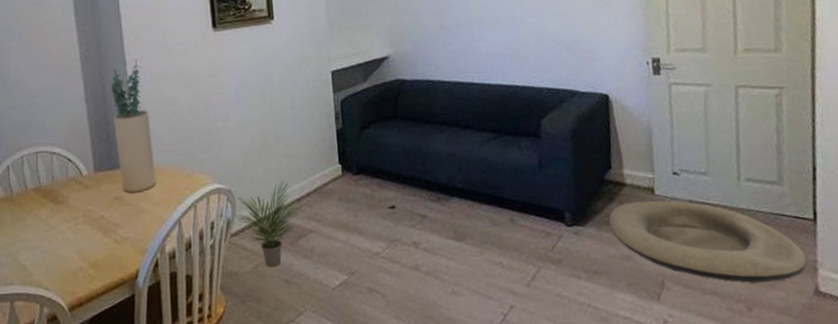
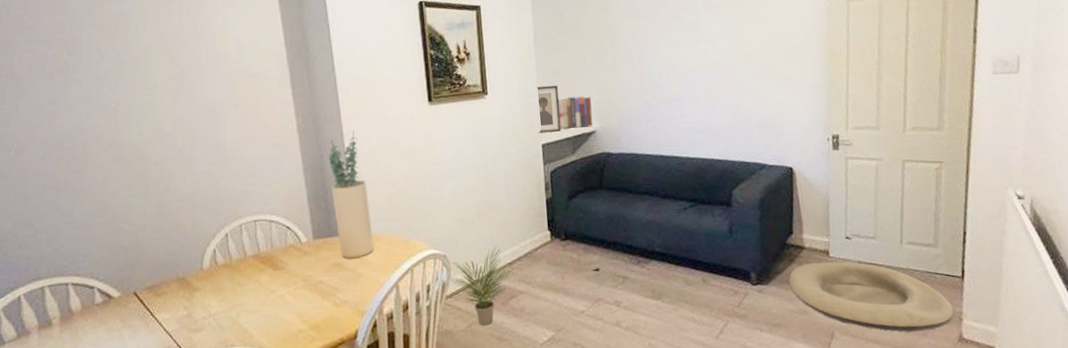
picture frame: none [324,8,352,60] -> present [535,85,562,134]
books: none [347,20,386,55] -> present [558,96,593,129]

